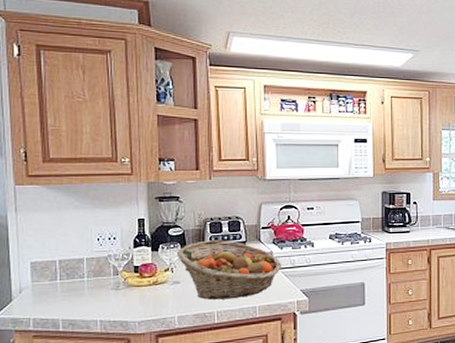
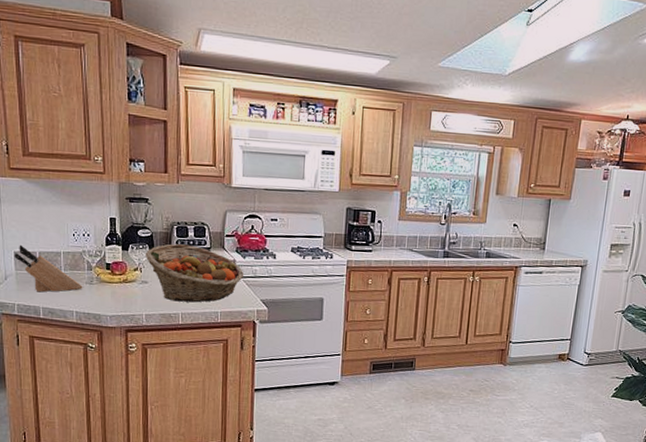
knife block: none [30,254,108,304] -> present [14,244,83,293]

